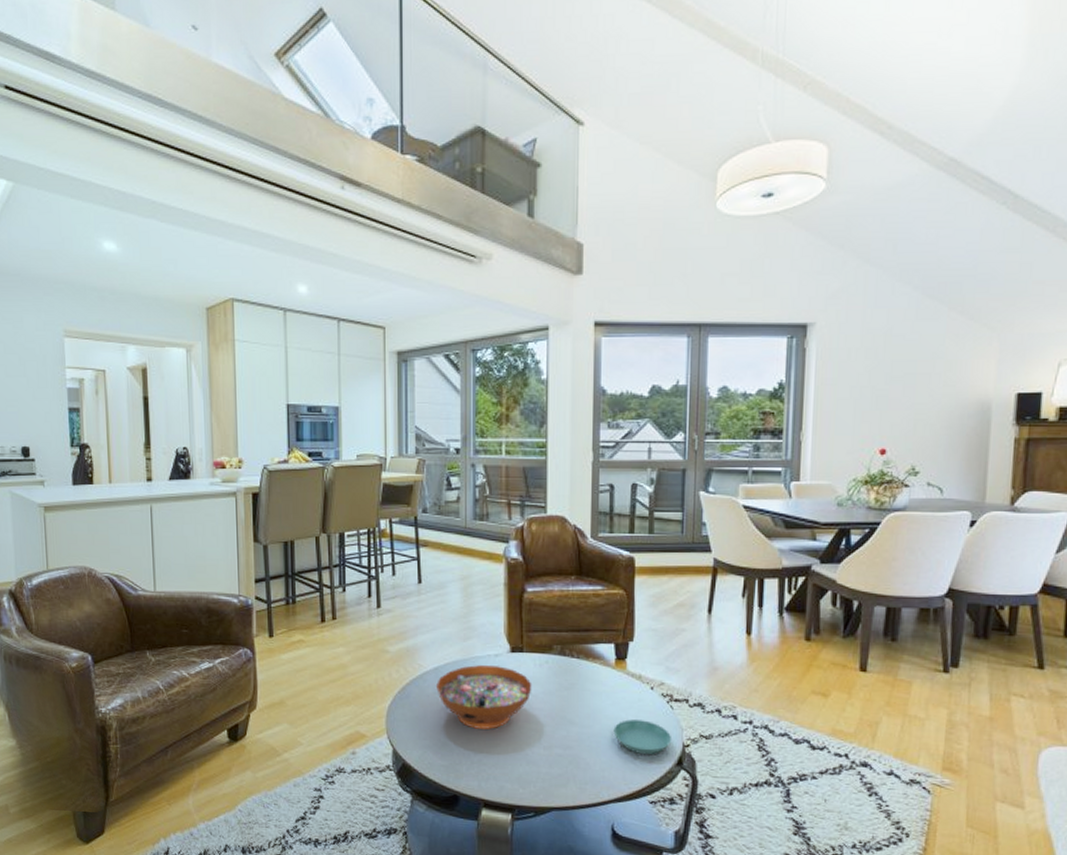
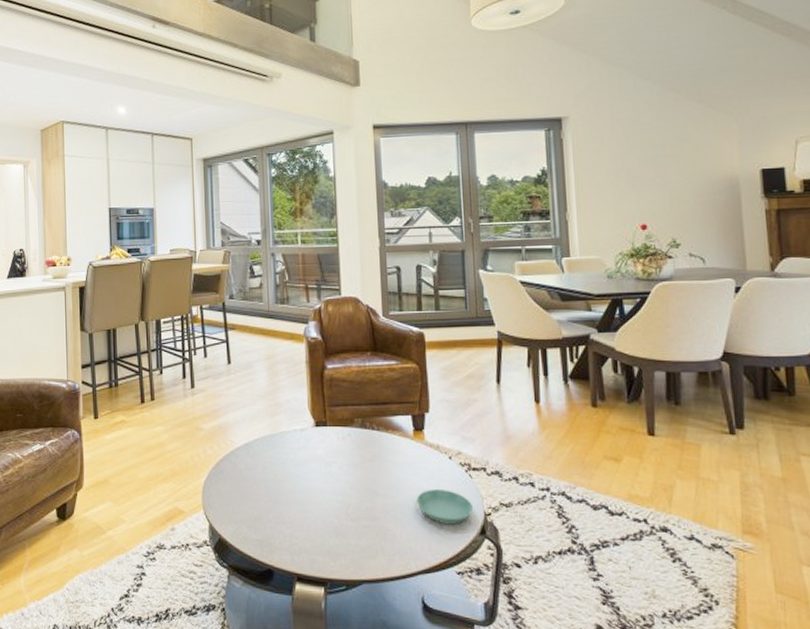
decorative bowl: present [435,665,532,729] -> none [247,440,337,503]

